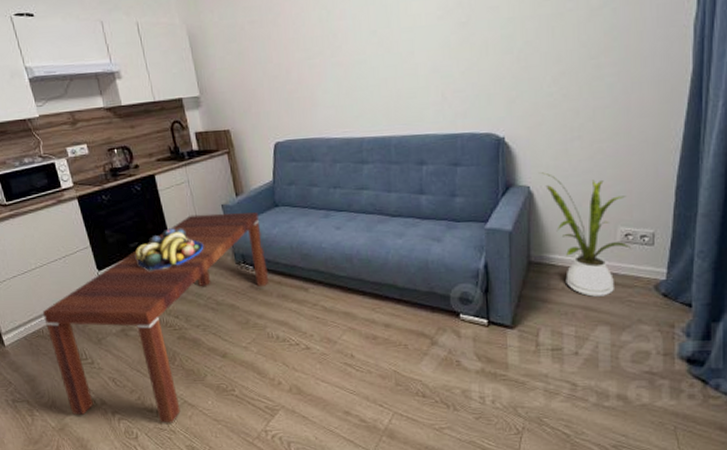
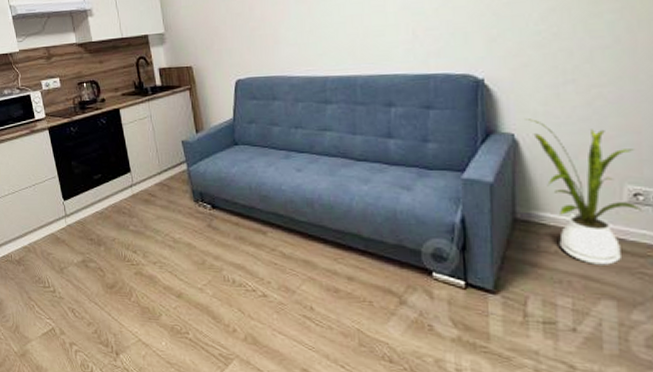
coffee table: present [43,212,268,423] -> none [13,149,226,361]
fruit bowl: present [135,228,204,271] -> none [98,162,163,204]

